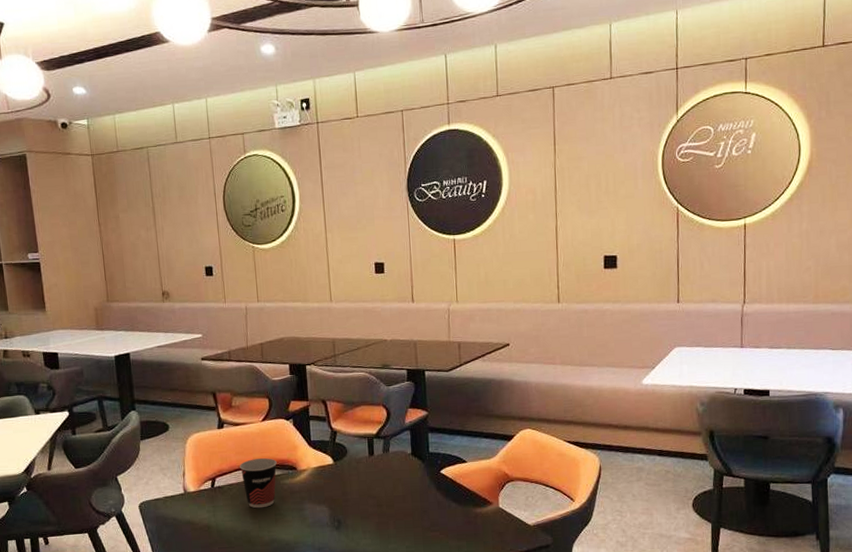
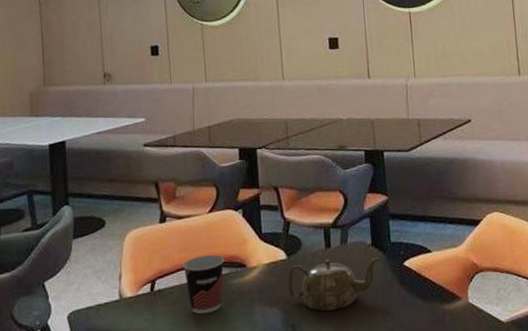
teapot: none [334,465,419,510] -> present [287,257,380,311]

